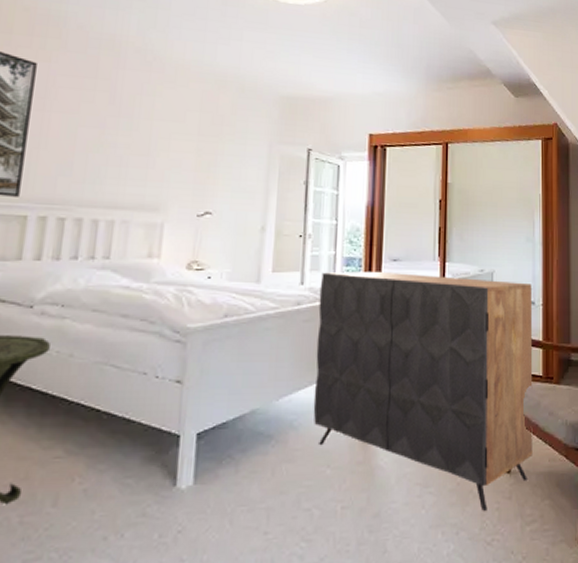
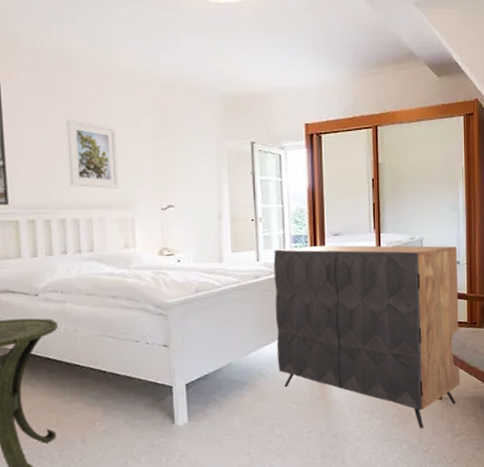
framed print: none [94,108,158,188] -> present [65,119,119,189]

